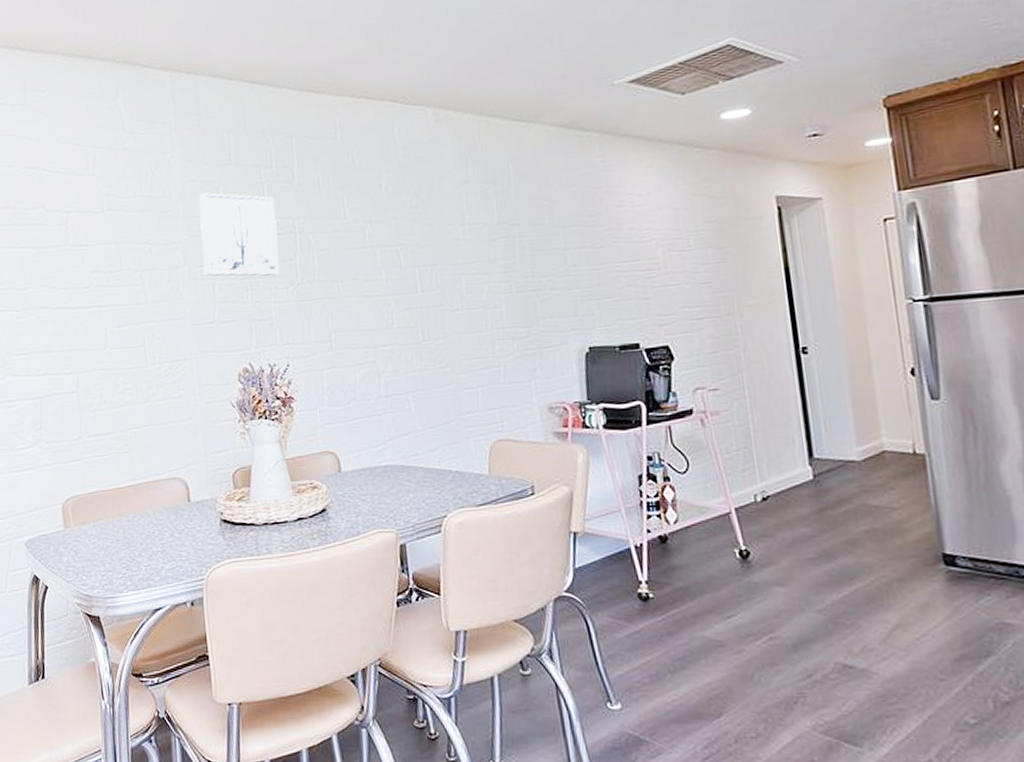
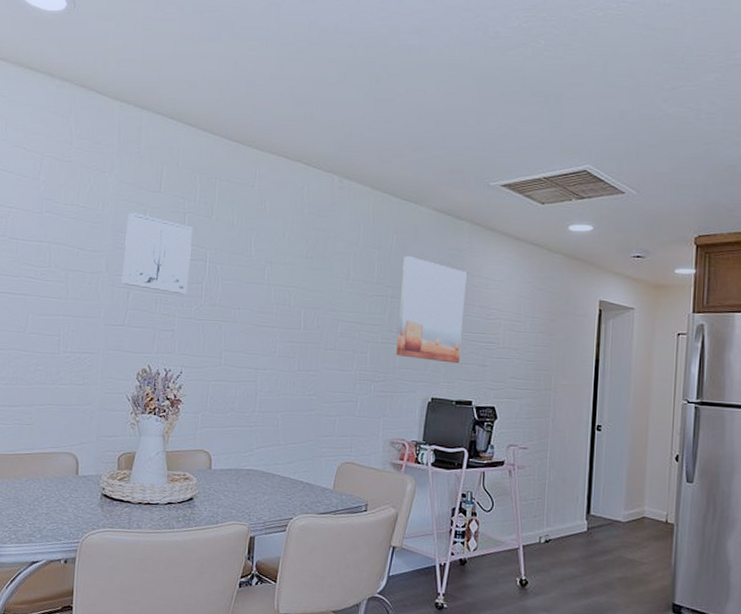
wall art: none [525,184,616,305] -> present [396,256,467,364]

